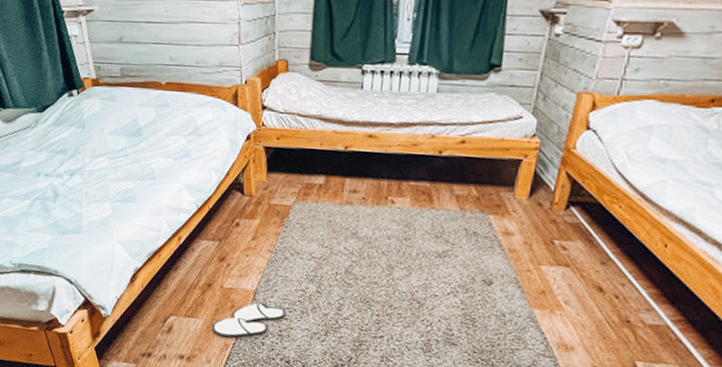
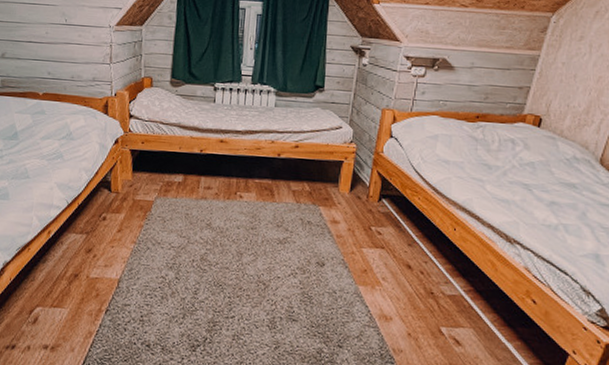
slippers: present [211,302,286,338] -> none [76,290,147,326]

